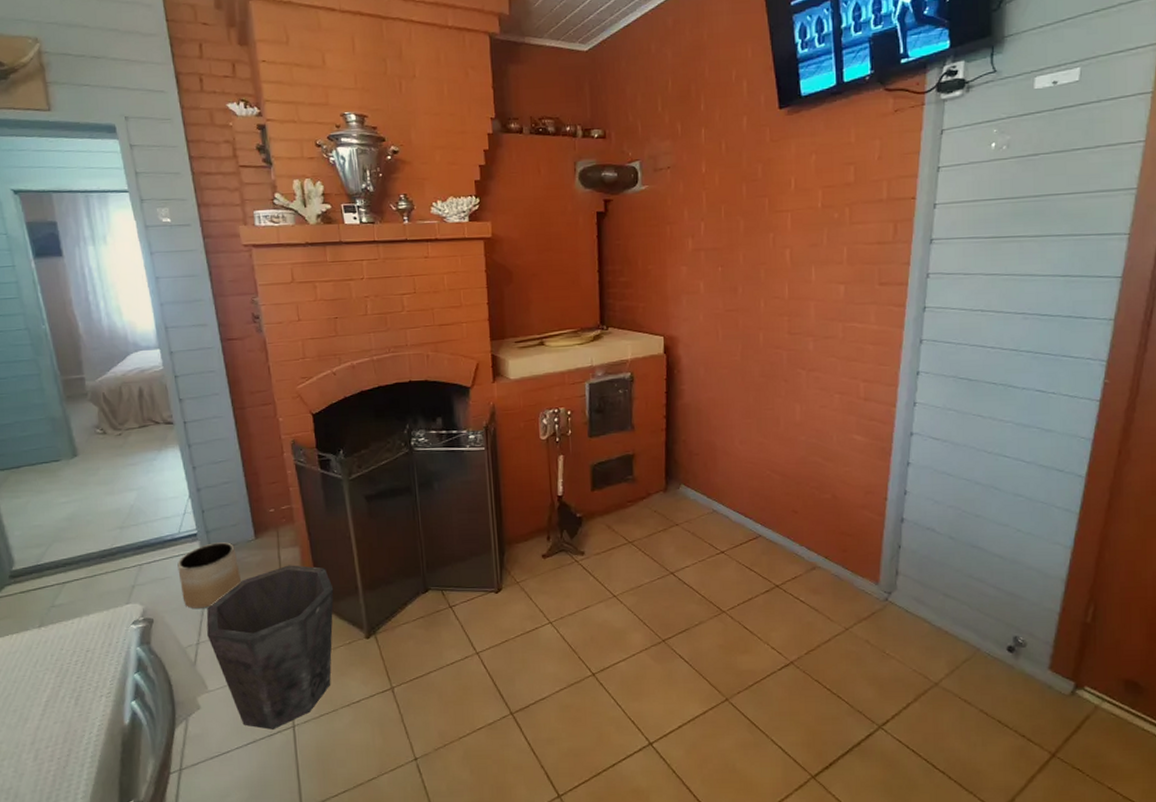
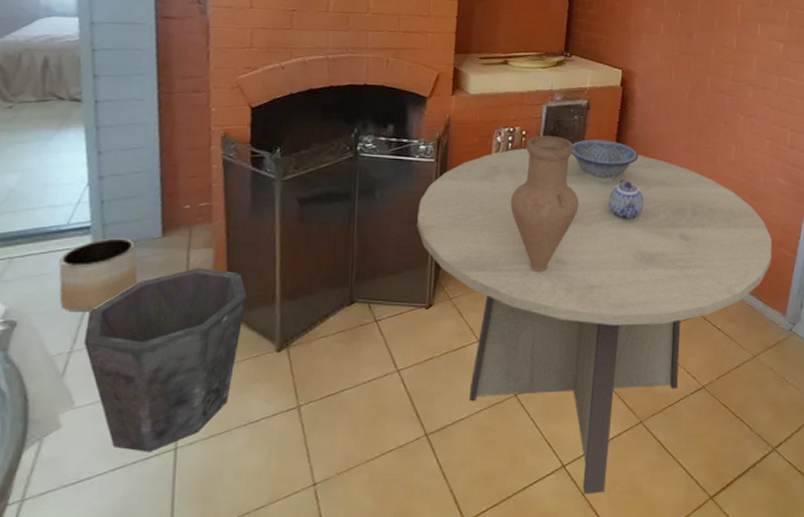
dining table: none [475,423,856,771] -> present [417,148,772,494]
vase: none [564,413,635,552] -> present [510,135,579,272]
decorative bowl: none [620,412,693,456] -> present [571,139,639,183]
teapot: none [665,450,704,493] -> present [608,178,645,220]

